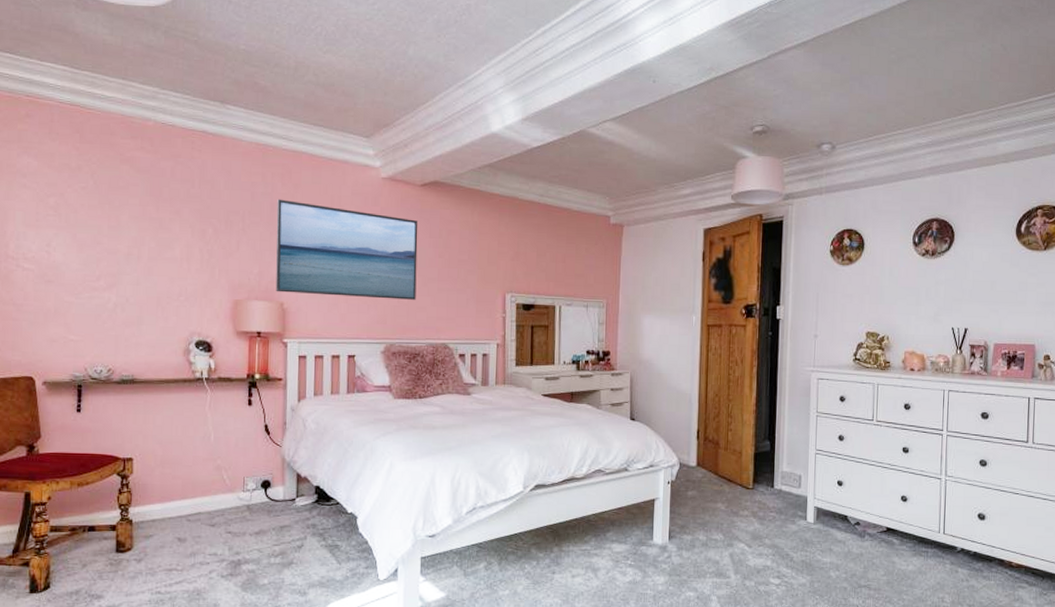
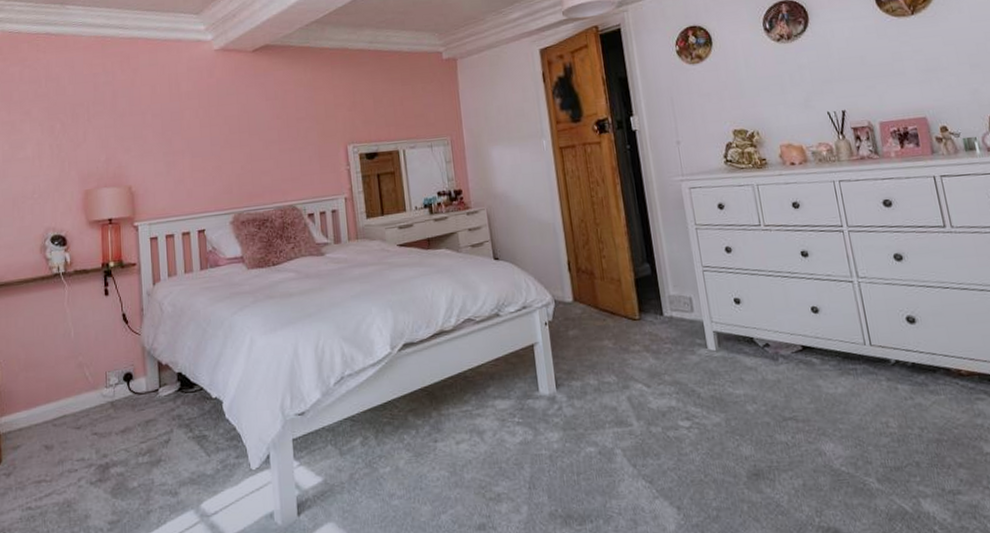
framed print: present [276,199,418,300] -> none [118,85,259,177]

